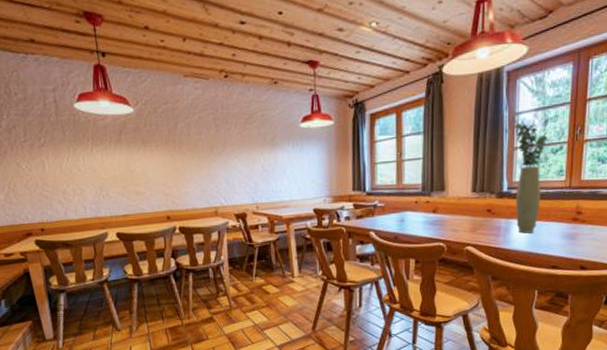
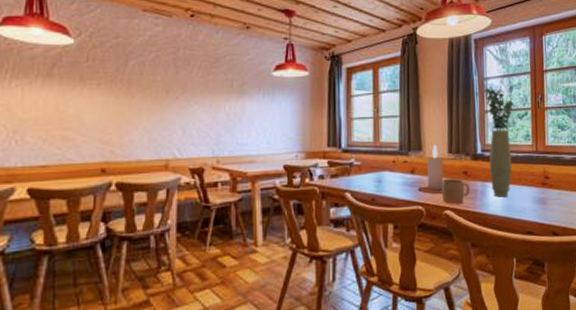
candle: none [440,184,467,231] -> present [418,144,444,194]
mug: none [463,216,493,241] -> present [441,178,470,205]

